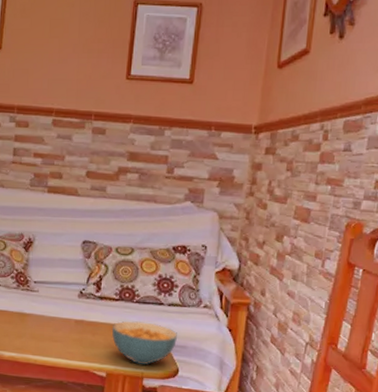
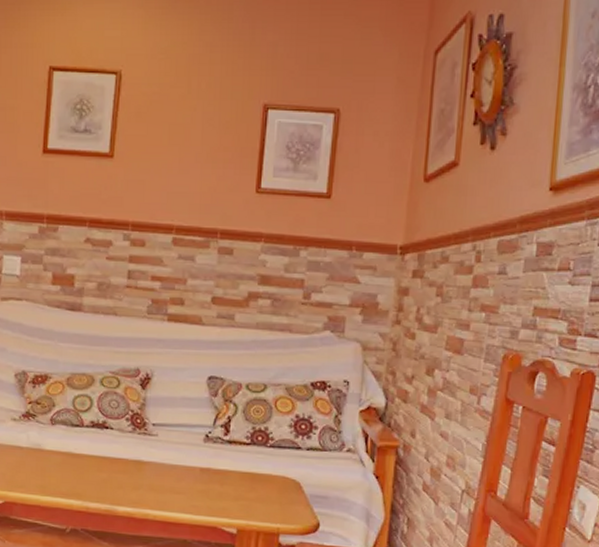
cereal bowl: present [111,321,177,365] -> none [242,468,317,519]

